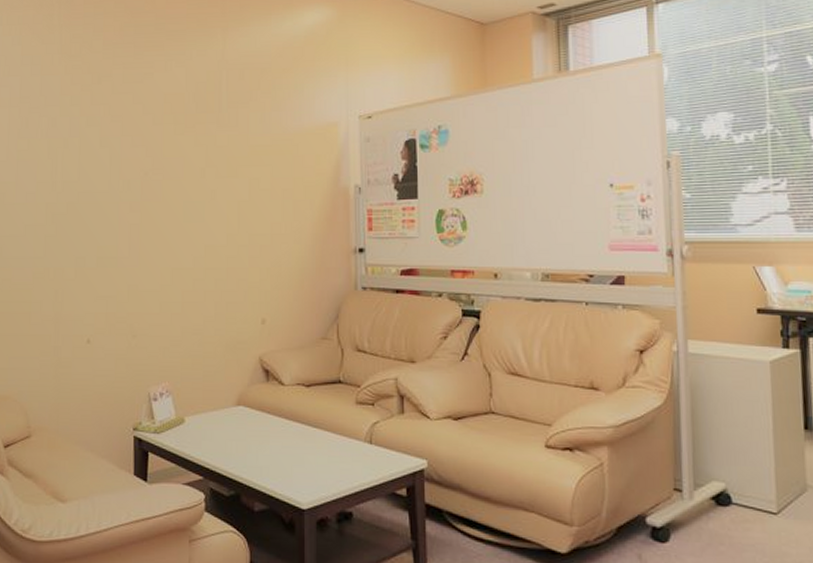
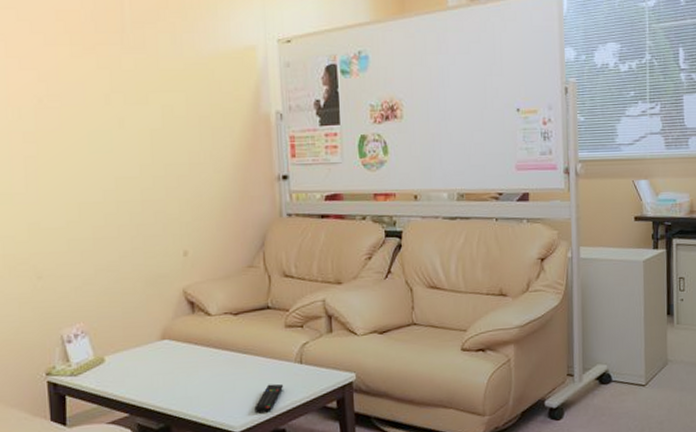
remote control: none [322,462,353,492] -> present [254,384,284,413]

